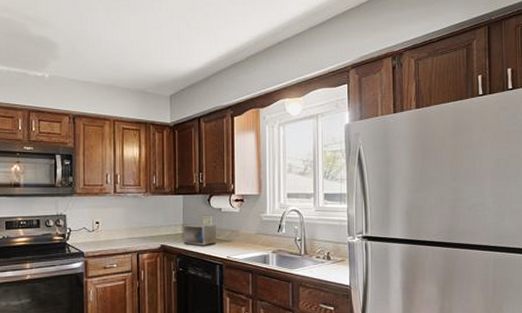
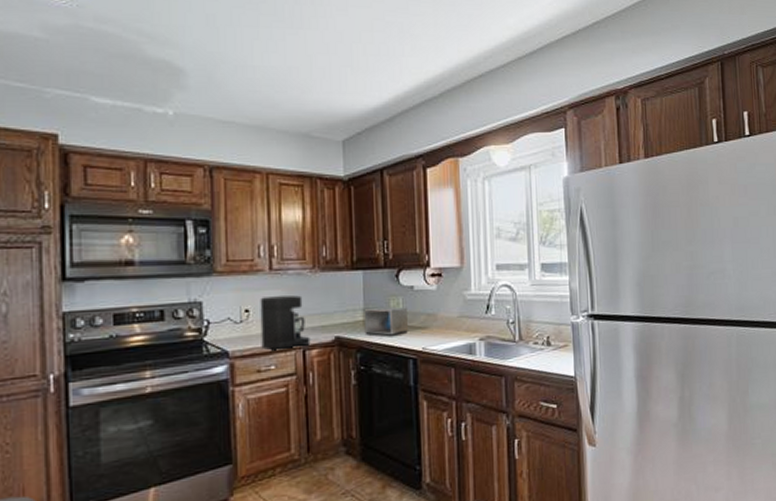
coffee maker: none [107,213,143,253] -> present [260,295,311,351]

